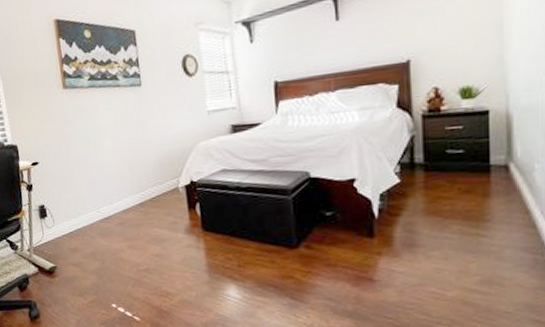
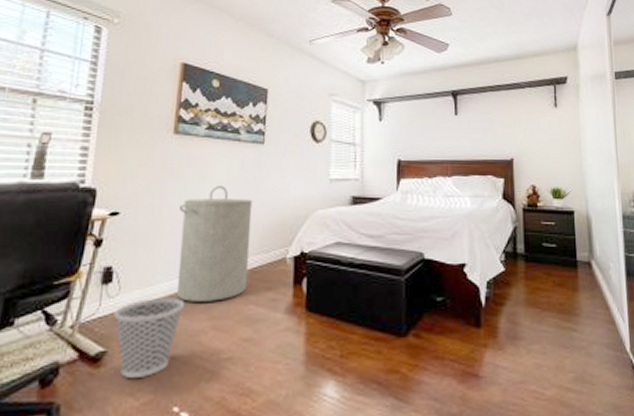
wastebasket: none [54,226,104,284] -> present [114,298,185,378]
laundry hamper: none [81,130,150,228] -> present [176,186,253,302]

